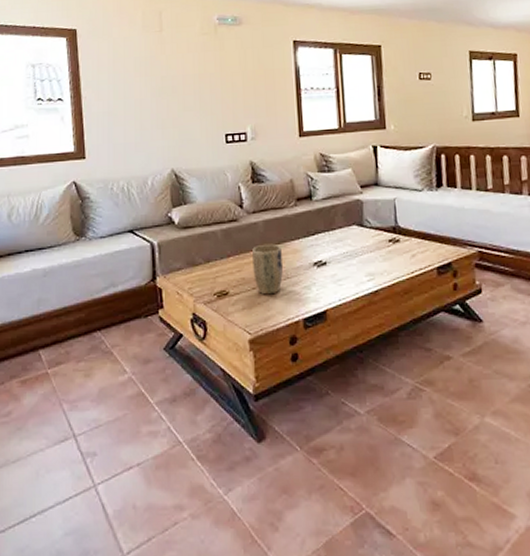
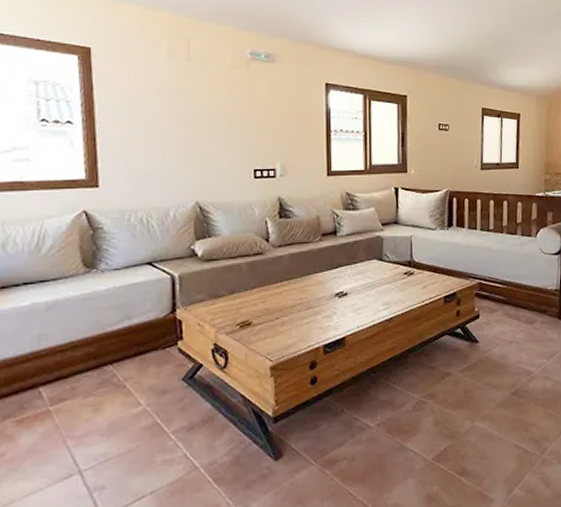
plant pot: present [252,243,284,295] -> none [277,276,307,324]

